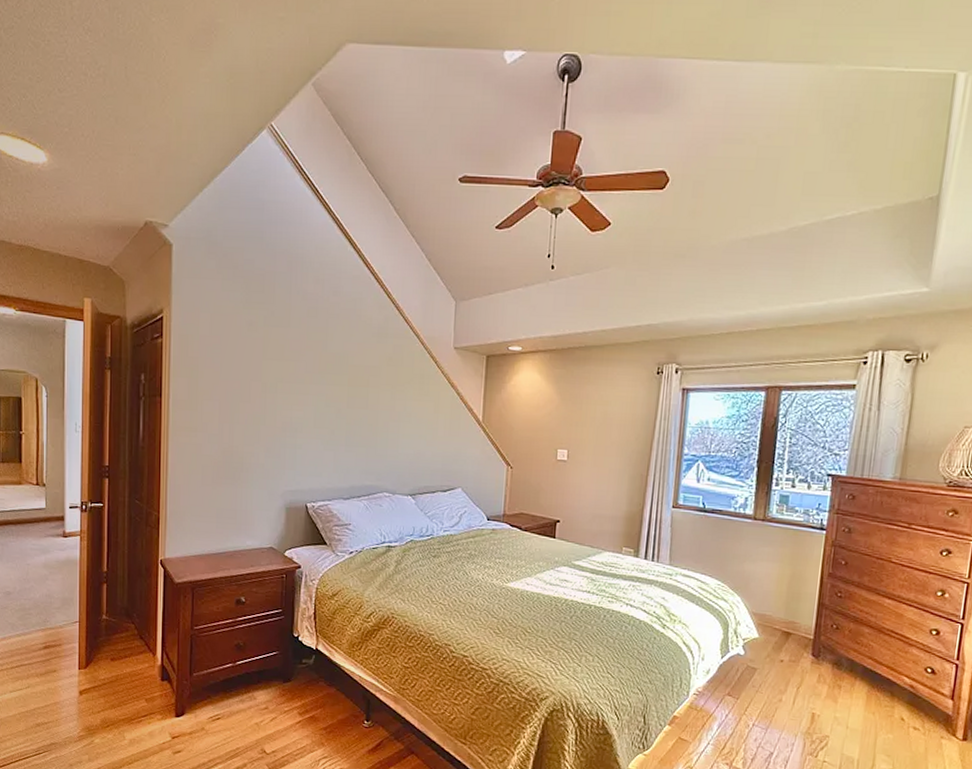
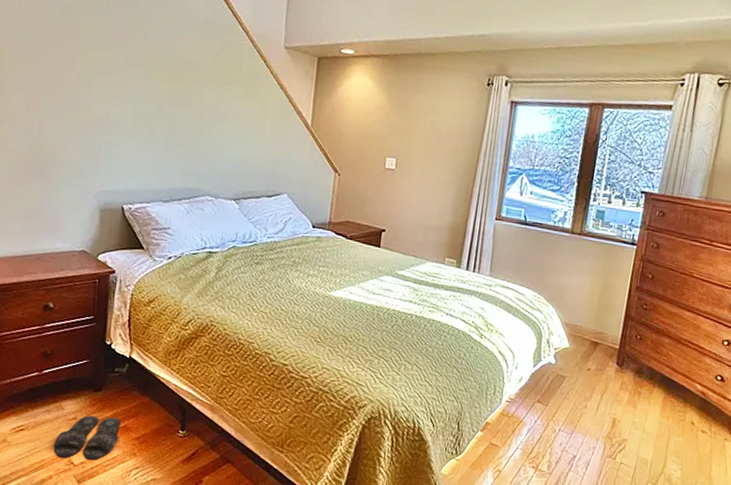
slippers: none [247,705,309,749] -> present [53,415,121,460]

